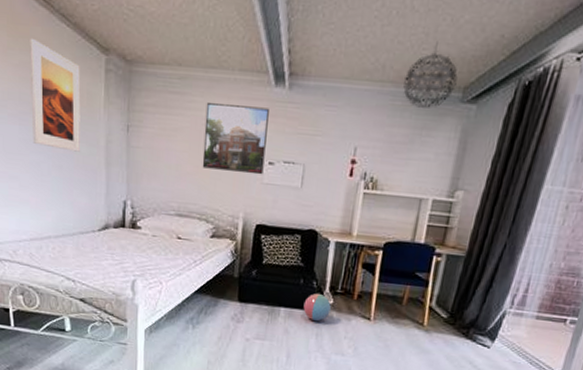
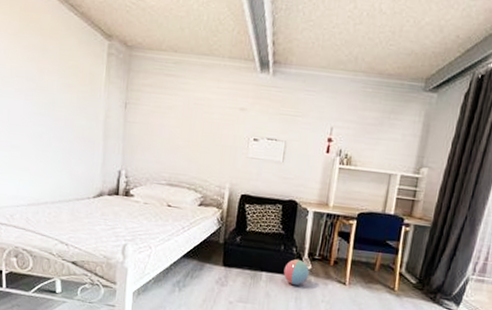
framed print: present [30,37,81,152] -> none [36,23,84,125]
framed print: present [202,103,269,175] -> none [192,85,255,150]
pendant light: present [403,40,458,108] -> none [373,38,420,95]

